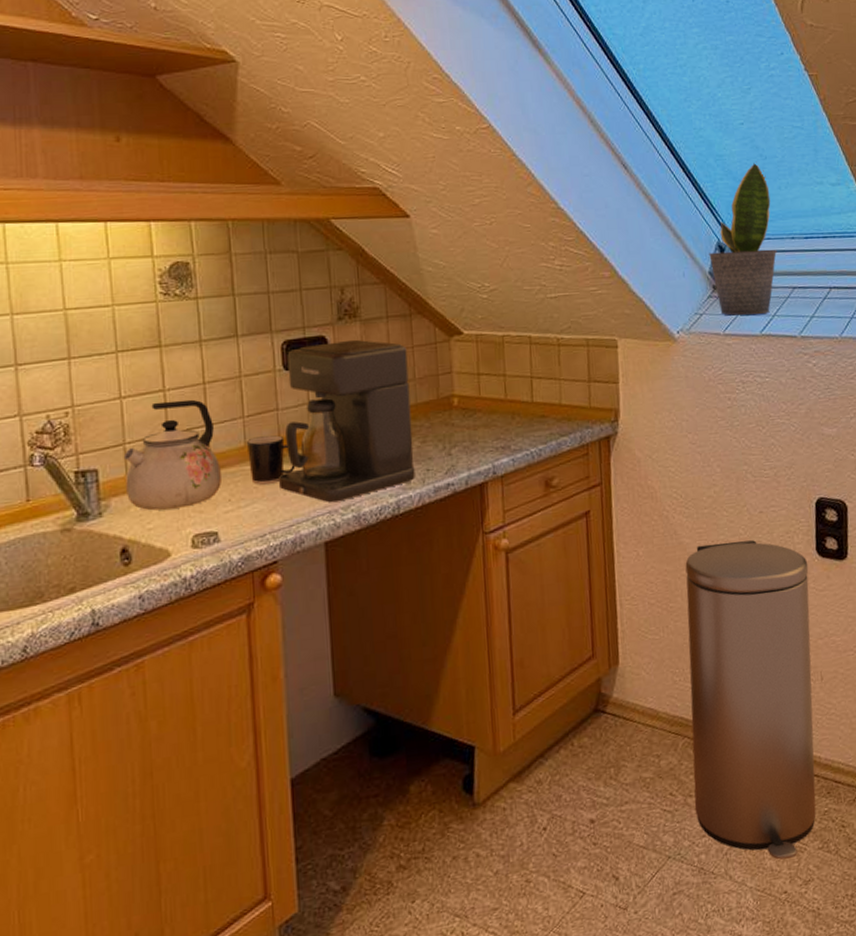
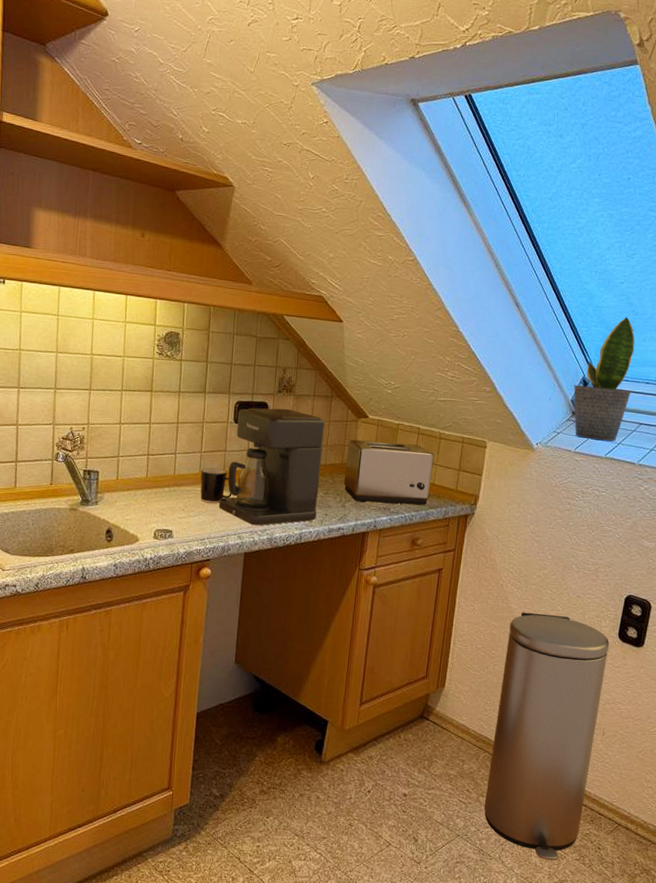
kettle: present [123,399,223,511] -> none [115,431,181,509]
toaster: none [441,357,558,445] -> present [343,439,434,505]

